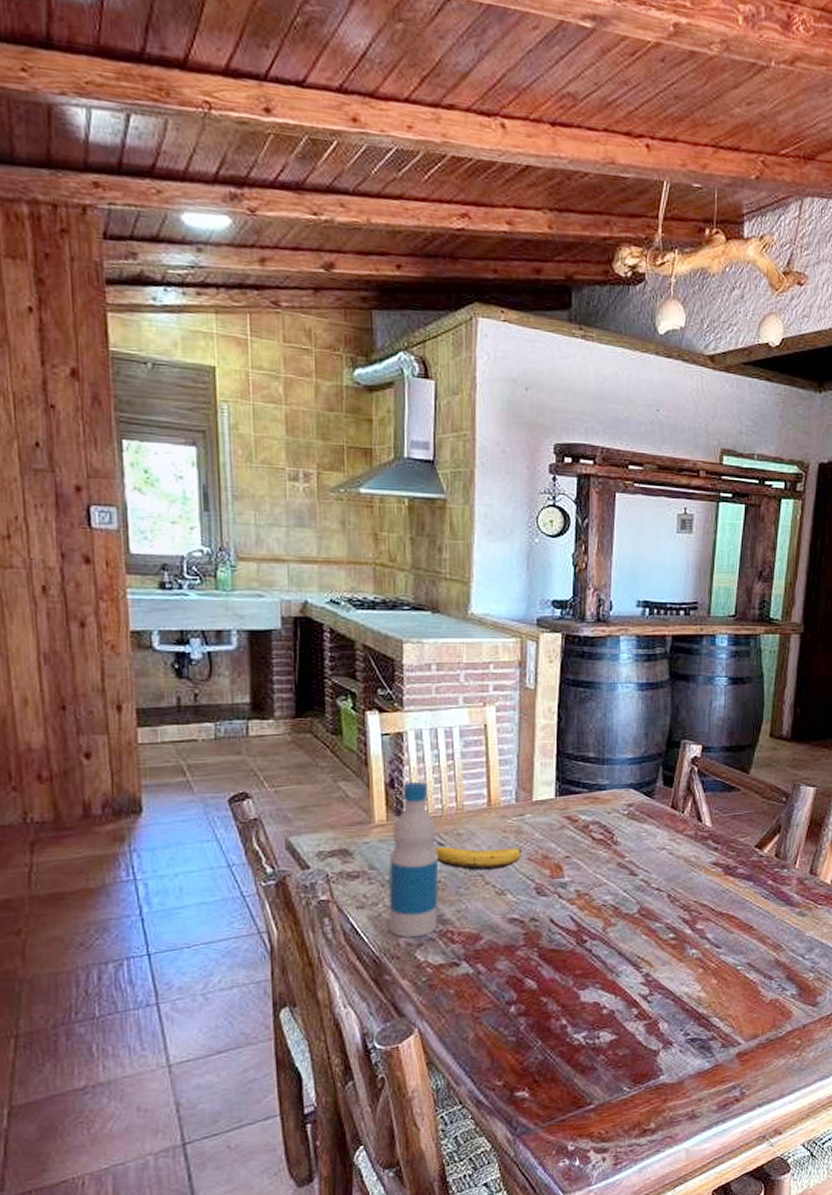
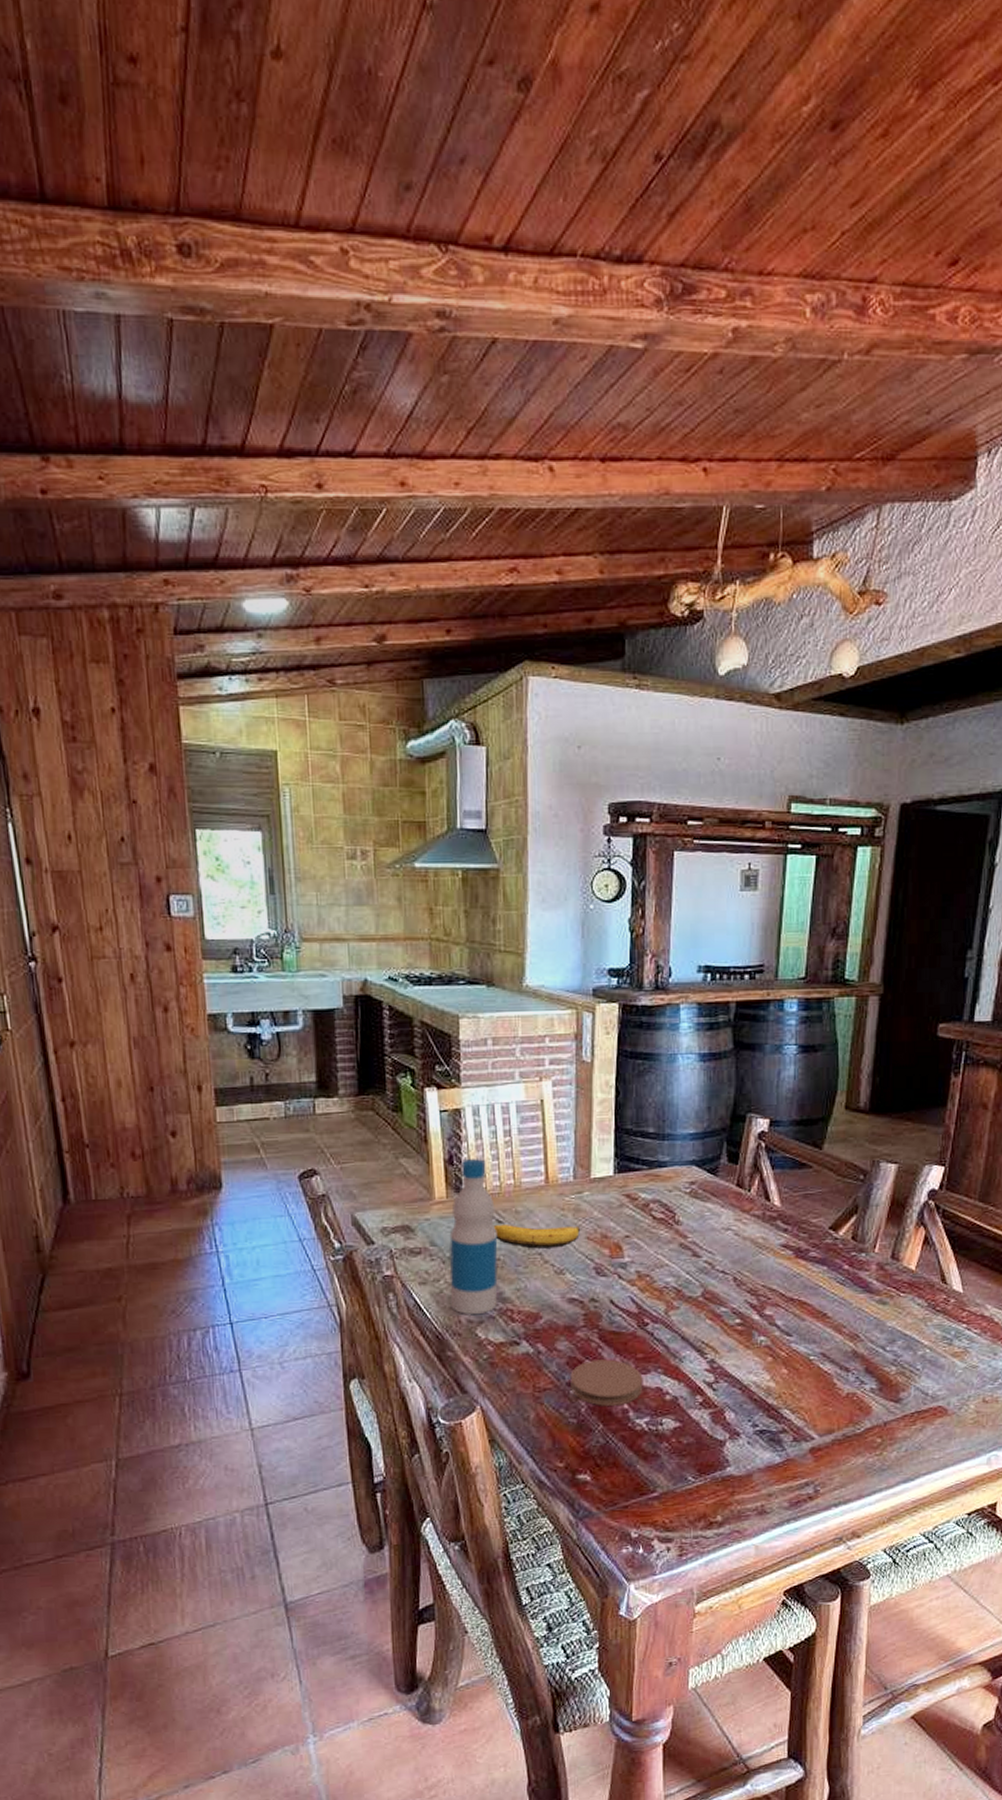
coaster: none [510,977,581,1023] -> present [570,1359,643,1406]

